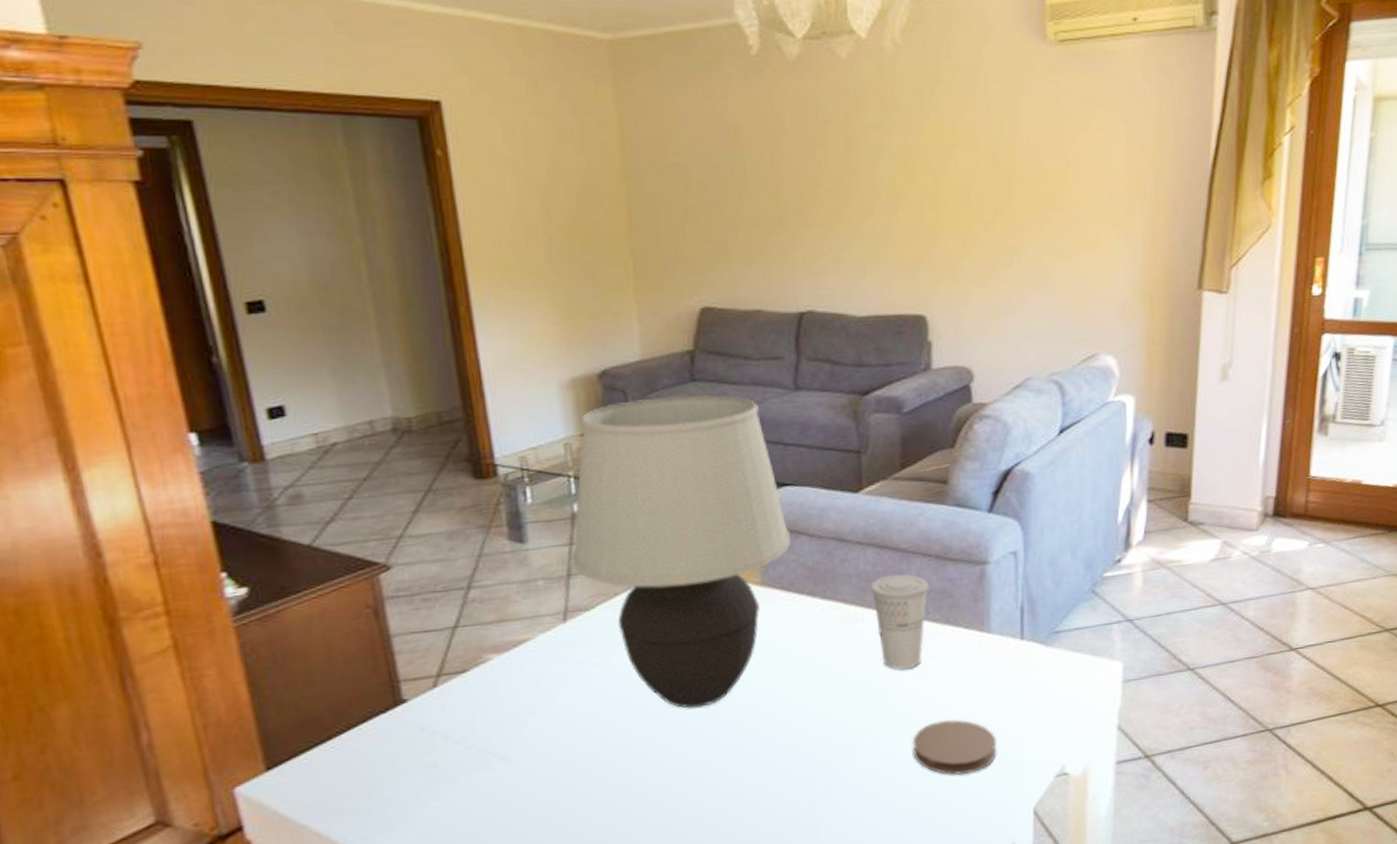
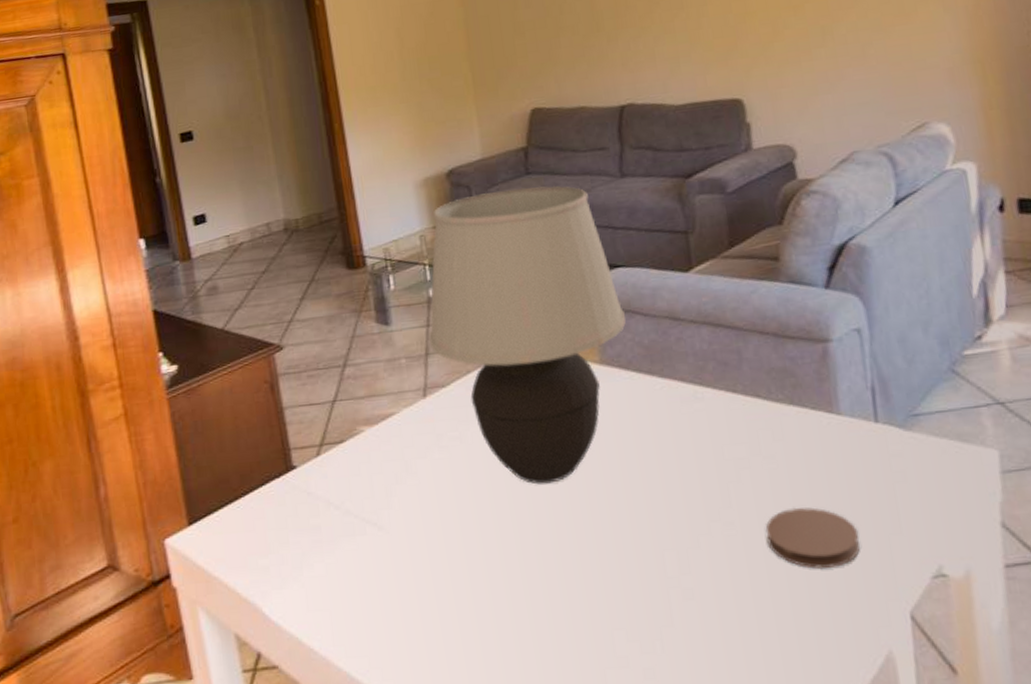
cup: present [870,574,930,670] -> none [707,352,770,452]

